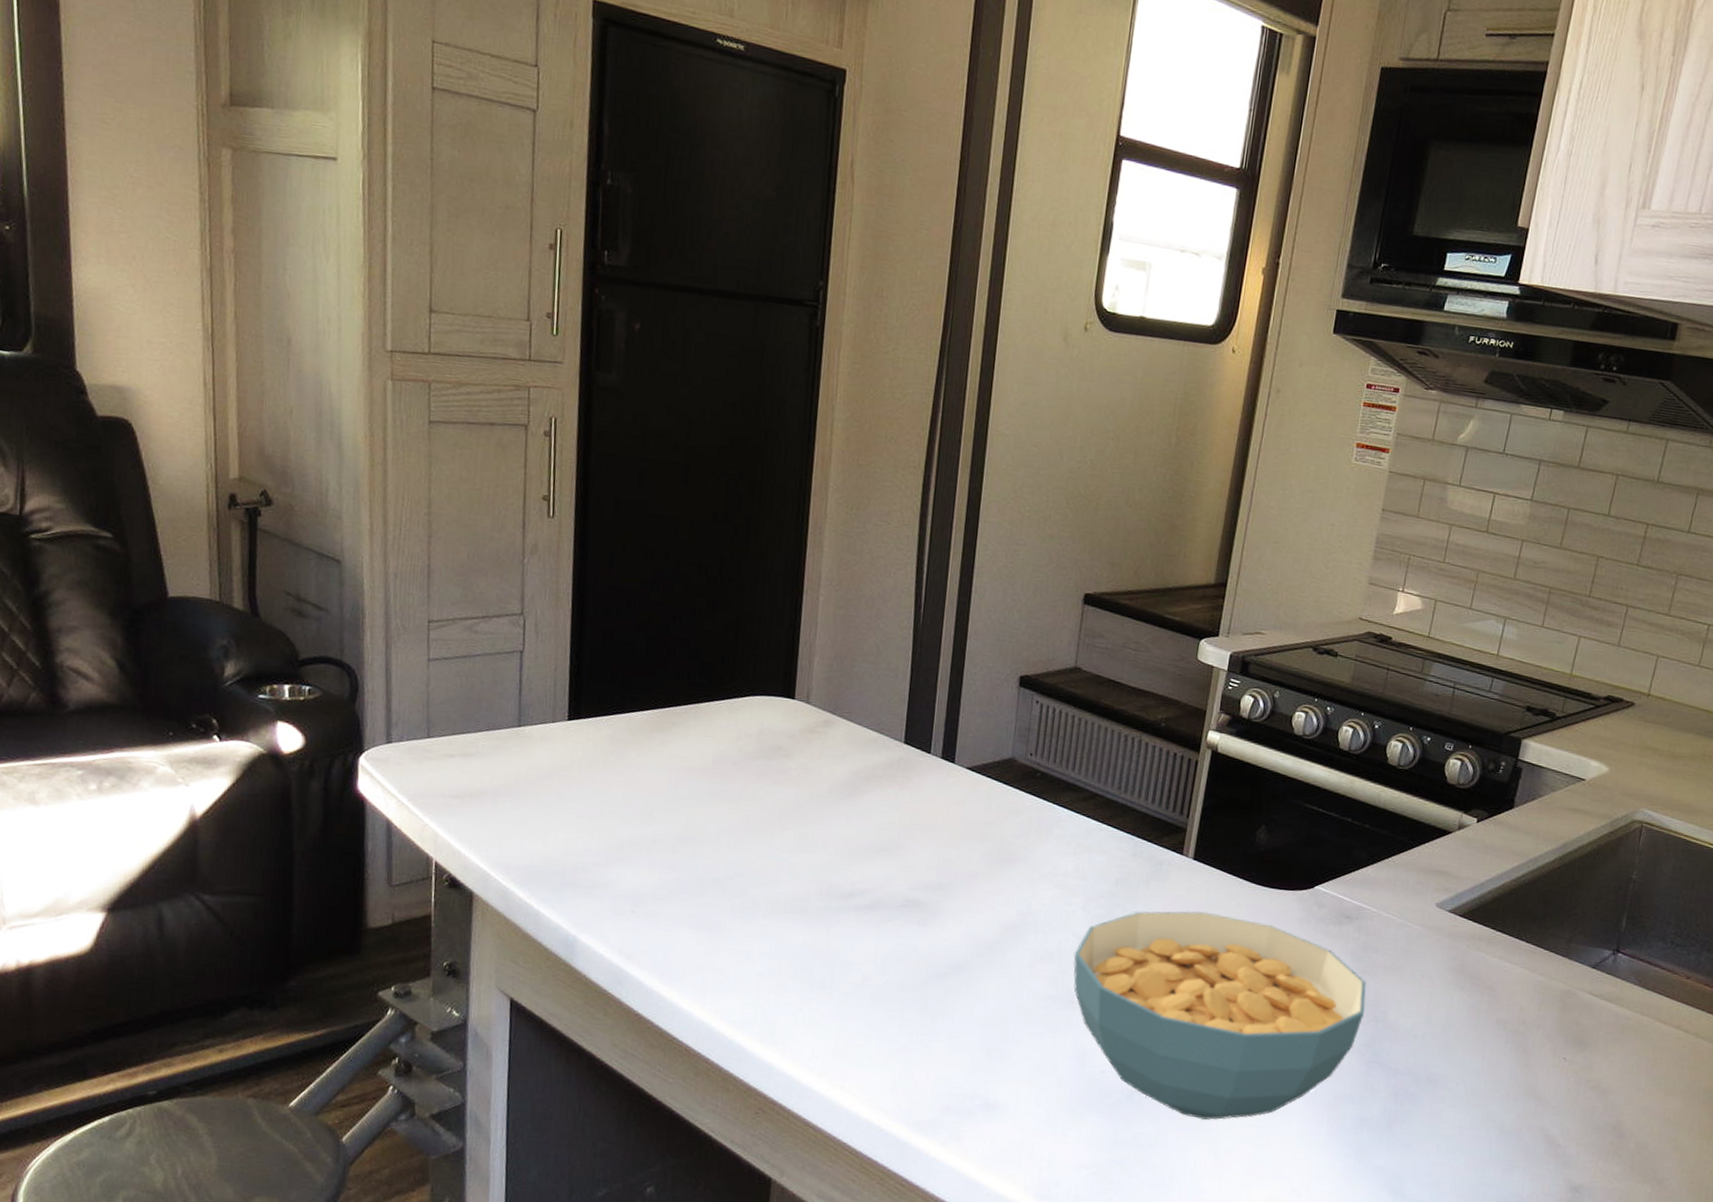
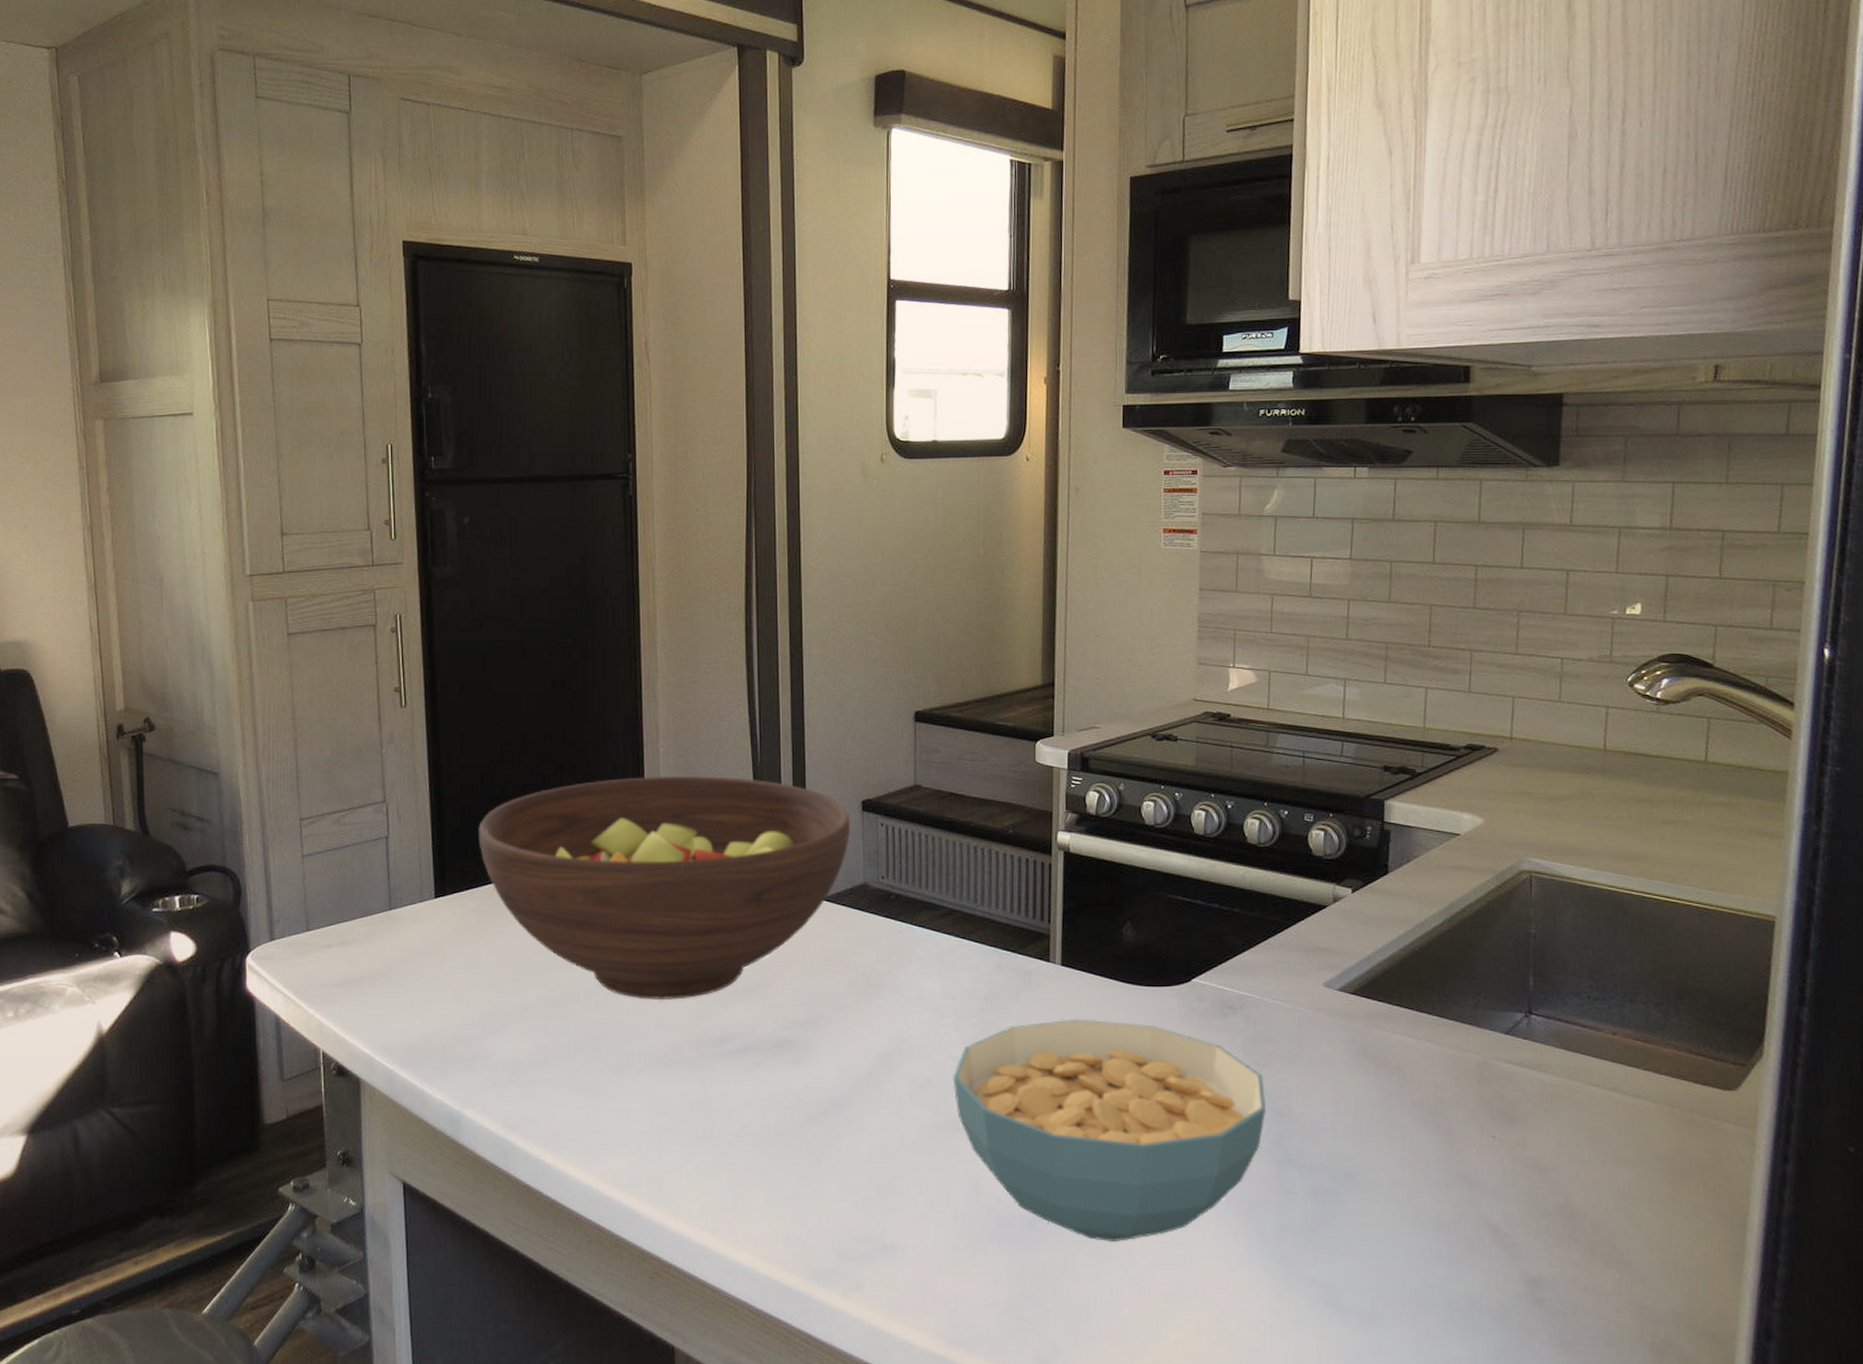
fruit bowl: none [619,621,1007,850] -> present [478,775,851,999]

